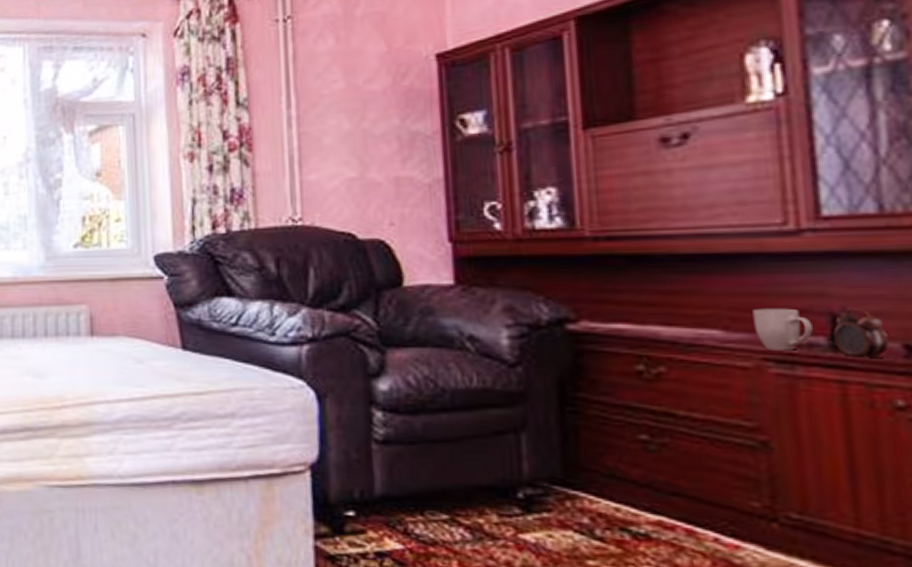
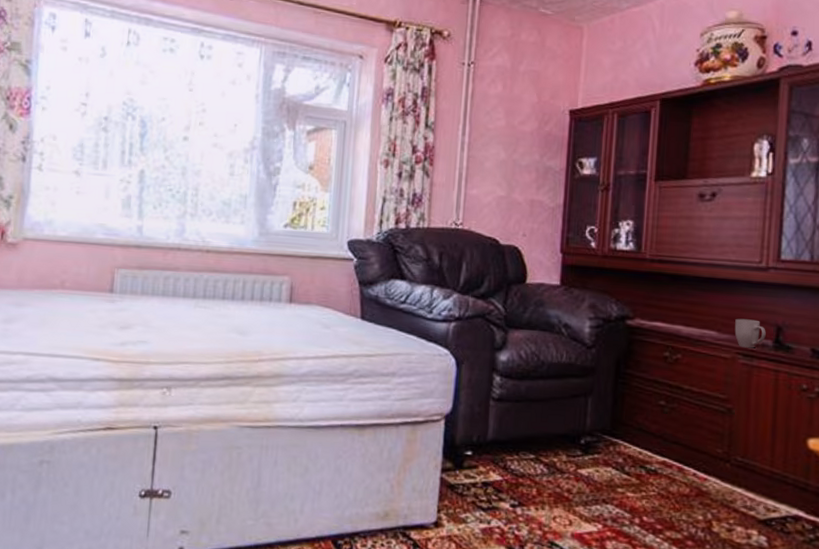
alarm clock: present [832,307,888,360] -> none [776,322,804,358]

